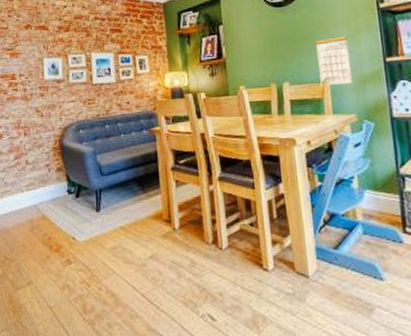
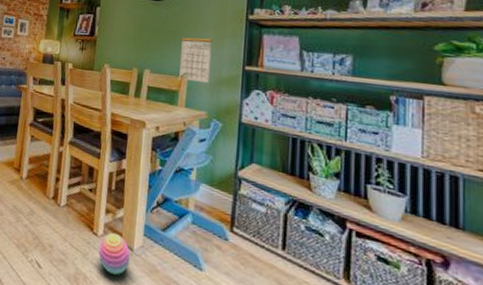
stacking toy: none [272,263,308,307] -> present [98,232,131,275]

